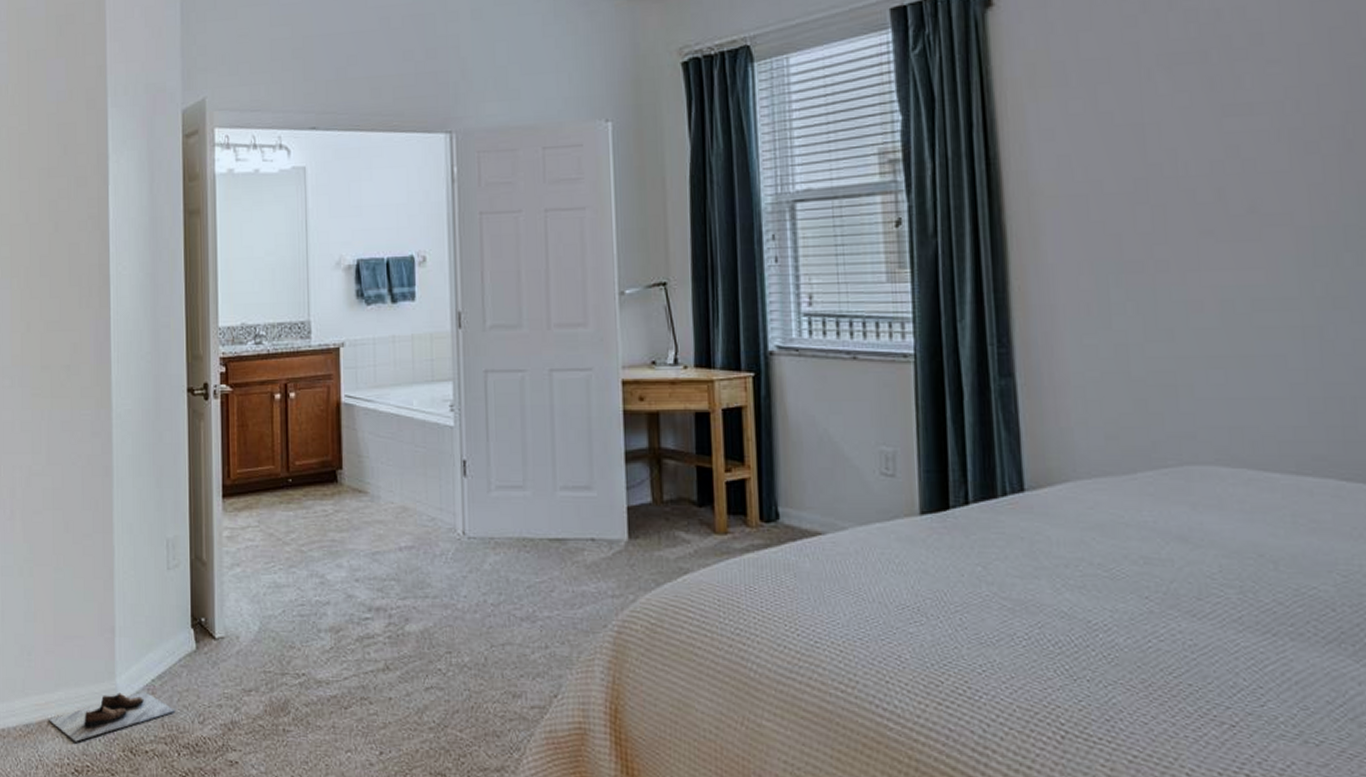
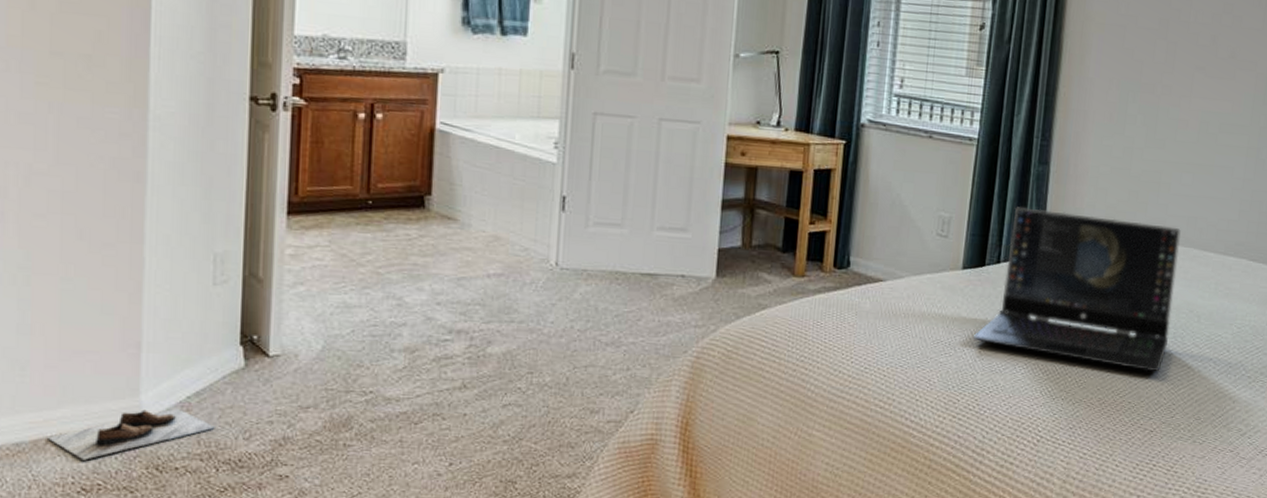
laptop: none [948,432,1233,642] -> present [972,207,1181,372]

